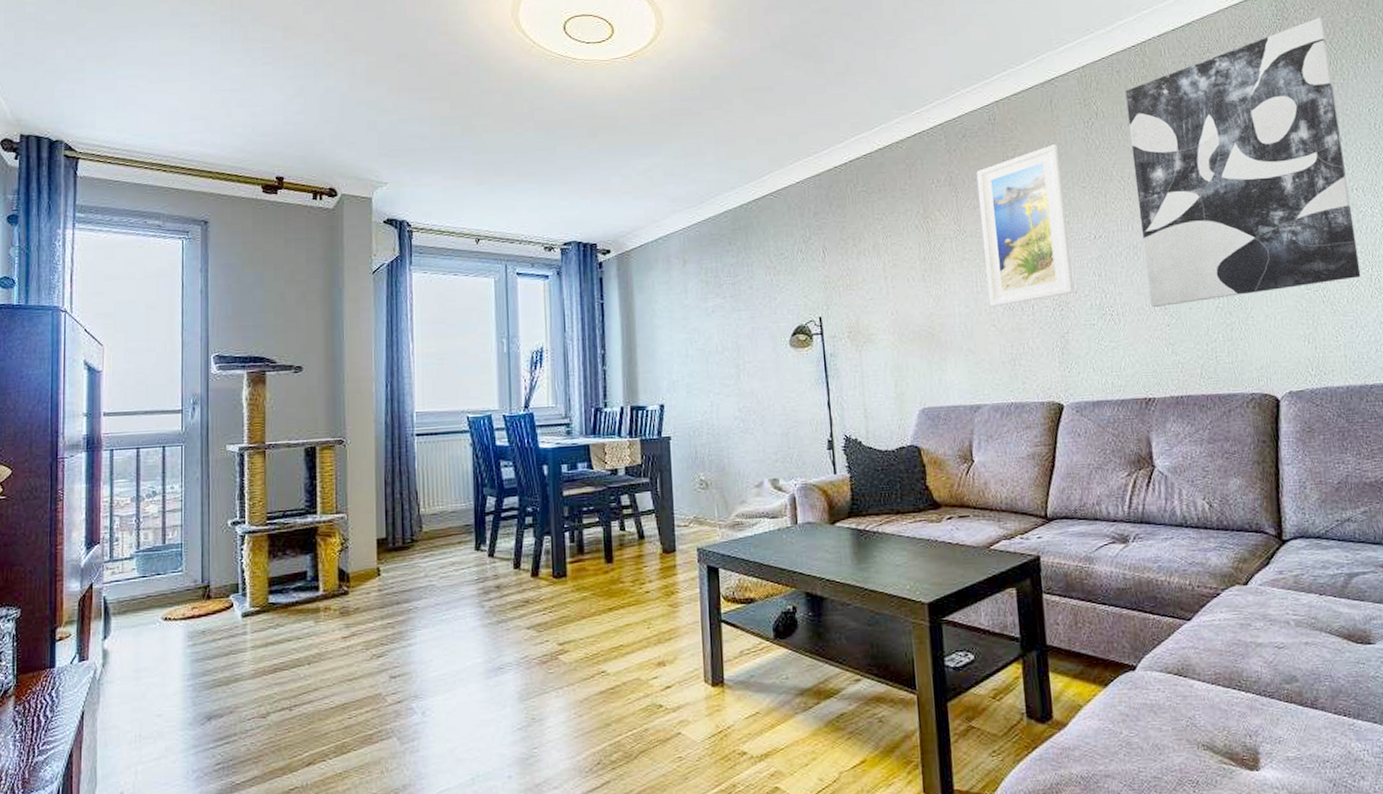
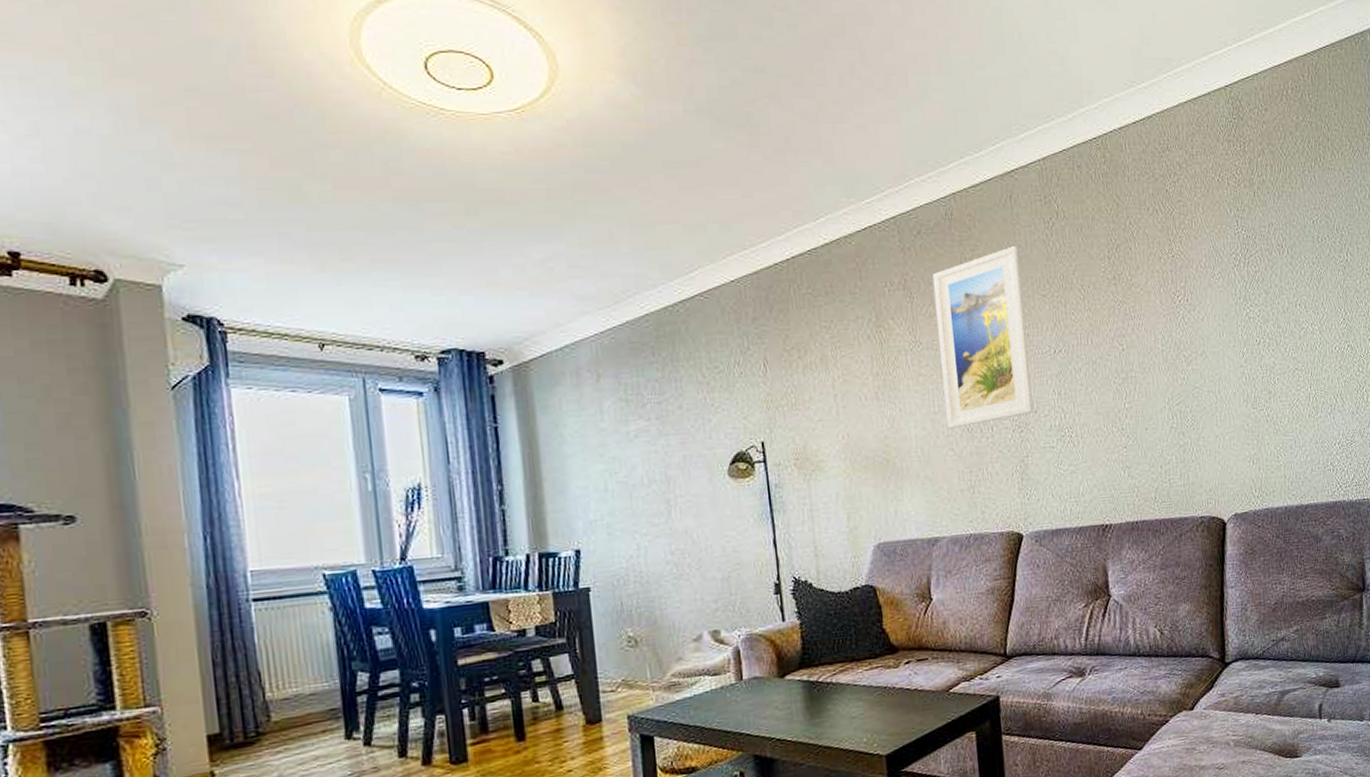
wall art: present [1125,17,1361,308] -> none [1086,119,1301,429]

